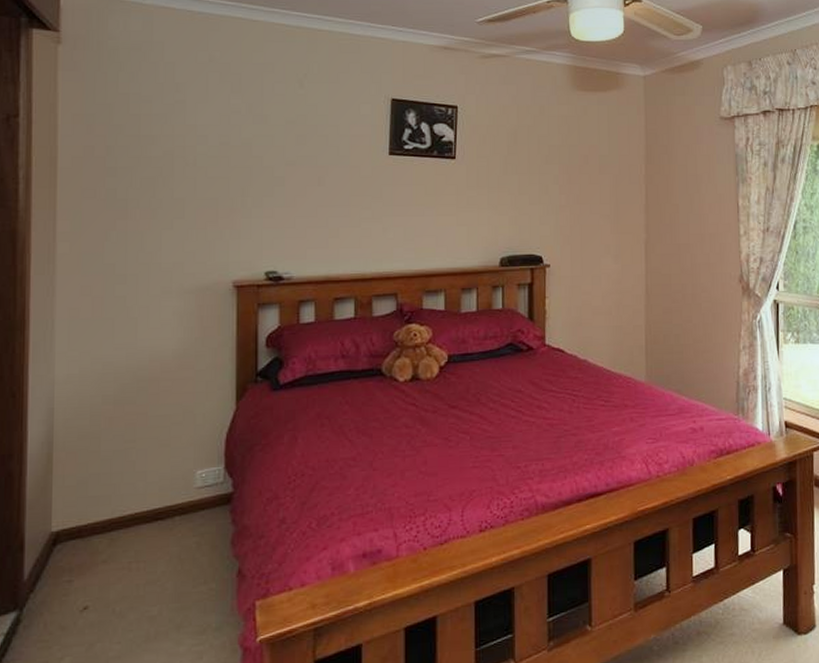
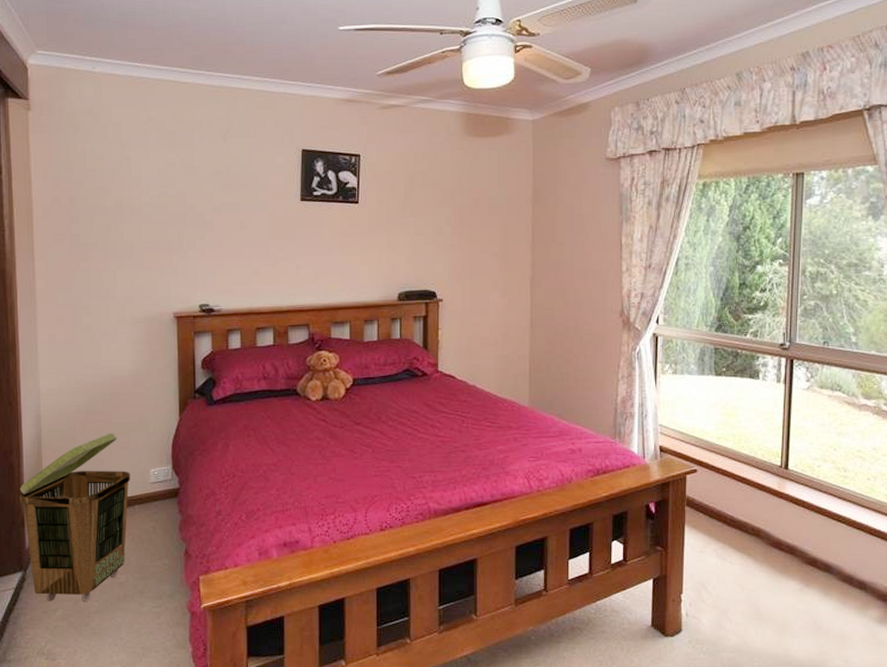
laundry basket: none [19,427,170,648] -> present [19,433,131,603]

